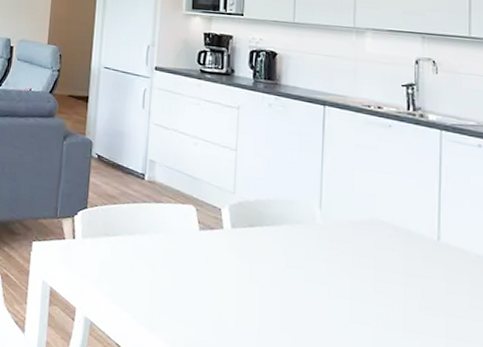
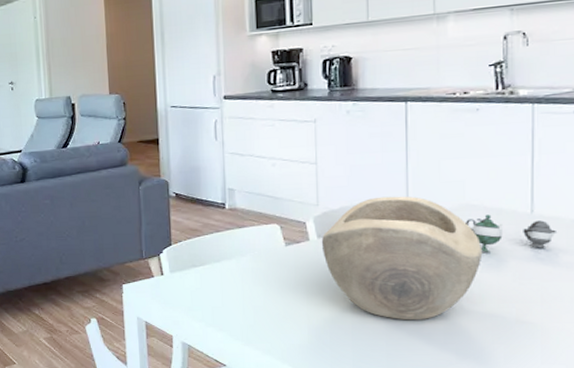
decorative bowl: none [234,195,391,336] -> present [321,196,483,319]
teapot: none [375,233,463,280] -> present [466,214,558,252]

